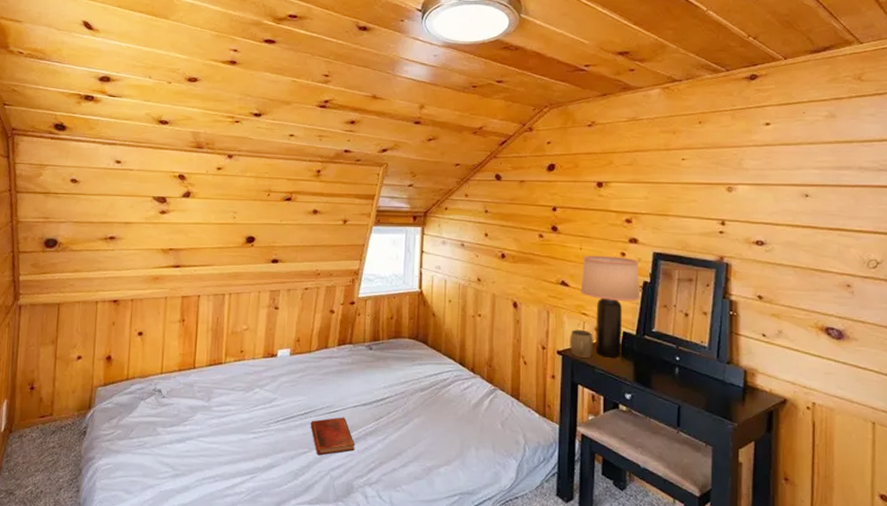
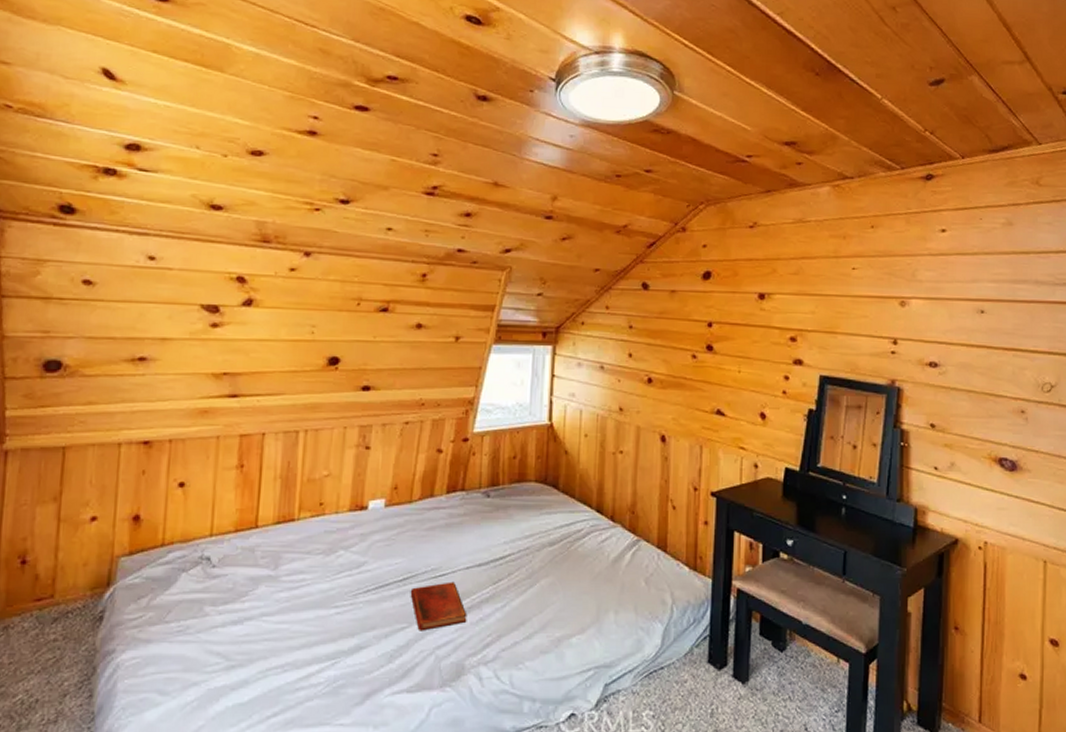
mug: present [570,329,593,358] -> none [725,466,752,499]
table lamp: present [580,255,640,358] -> none [738,379,805,499]

